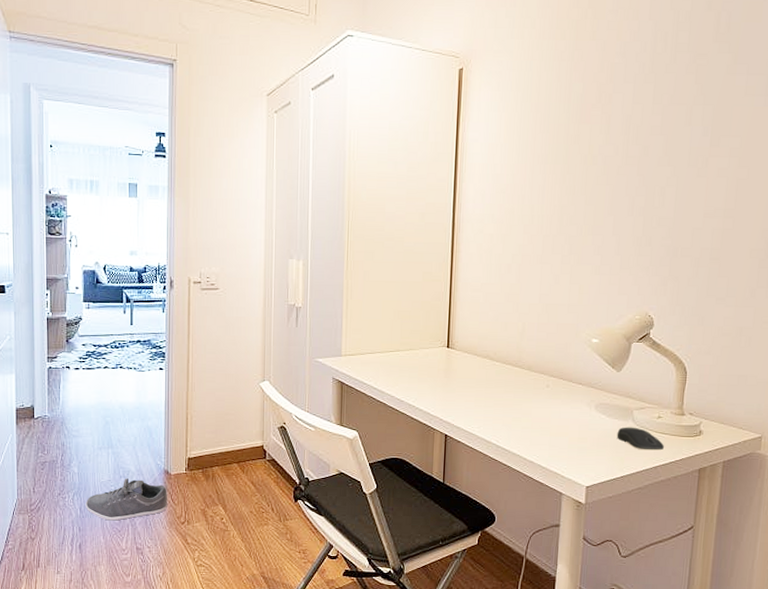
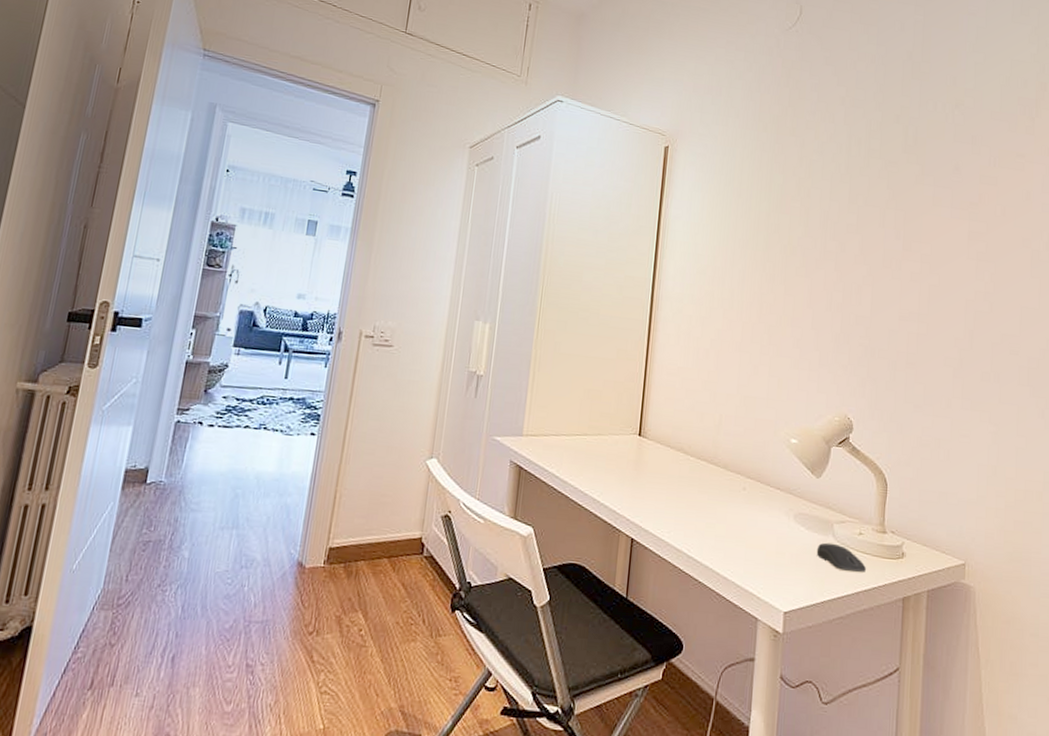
shoe: present [85,478,167,521] -> none [189,569,298,626]

